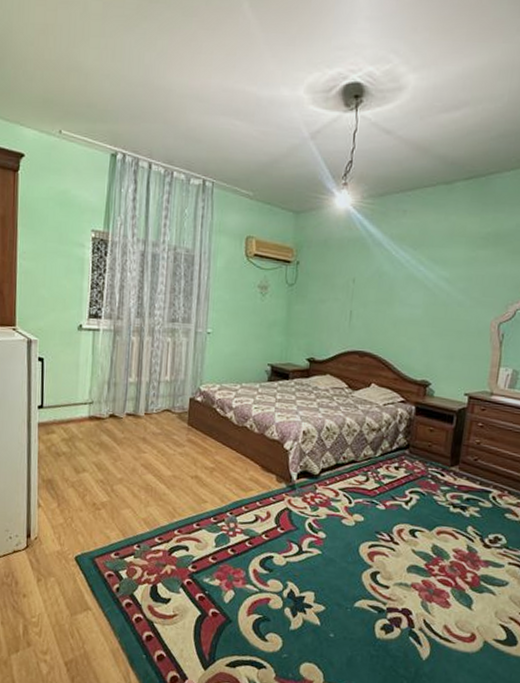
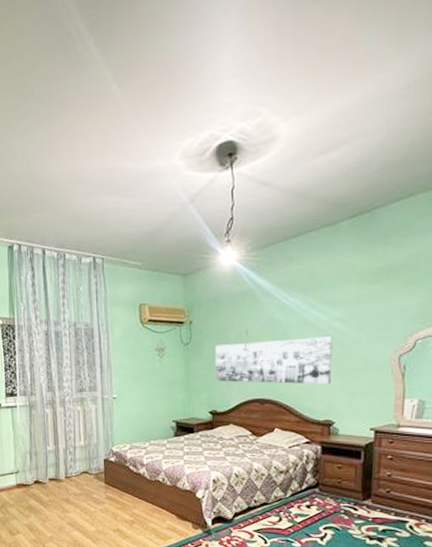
wall art: none [316,290,438,344] -> present [214,336,333,385]

